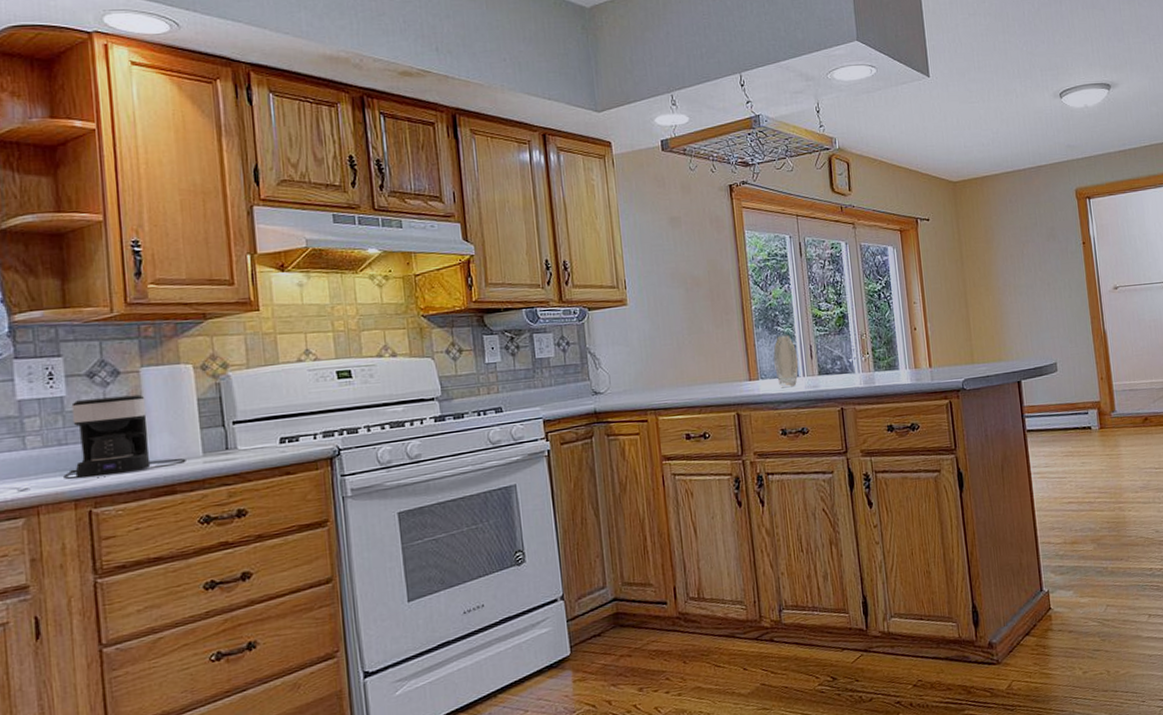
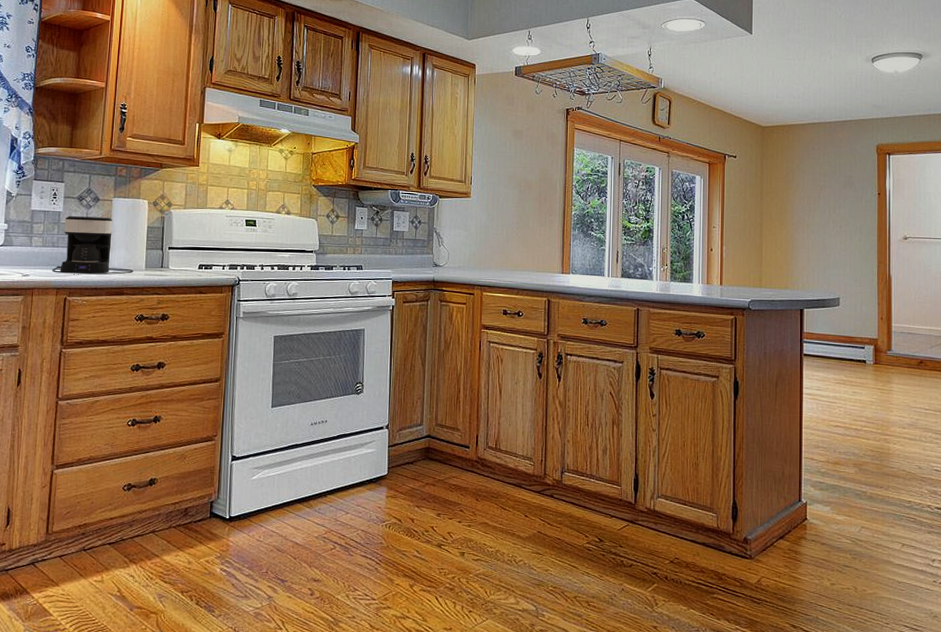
vase: present [773,334,798,388] -> none [584,239,605,285]

